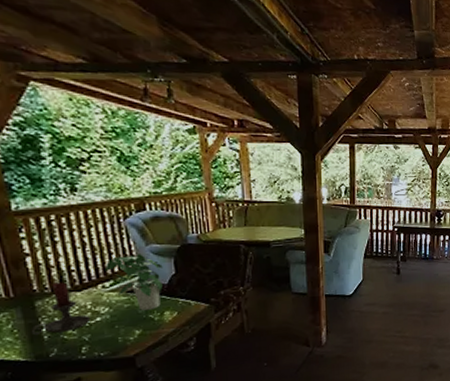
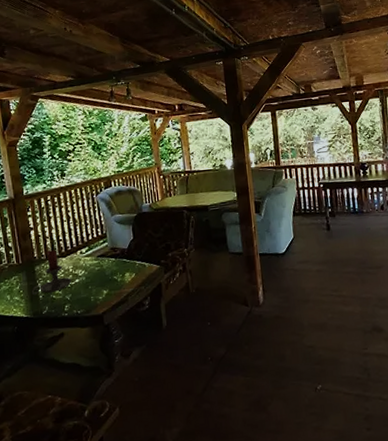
potted plant: present [104,254,163,310] -> none [82,223,124,273]

